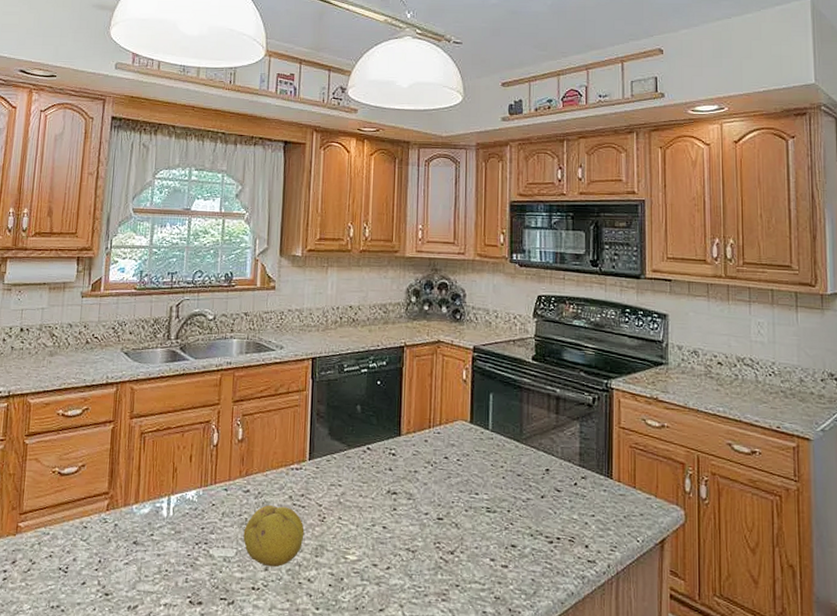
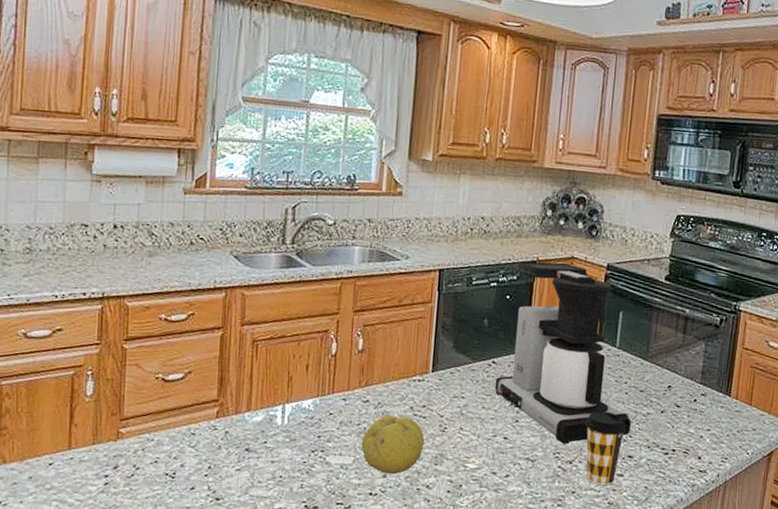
coffee maker: none [371,347,511,533] -> present [494,261,631,444]
coffee cup: none [463,497,507,578] -> present [584,410,627,486]

